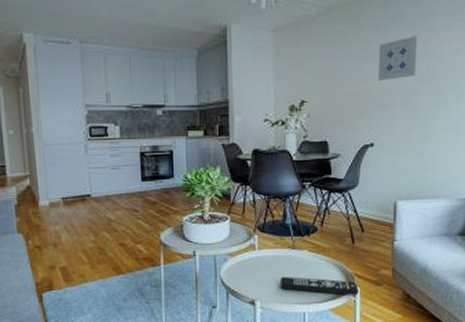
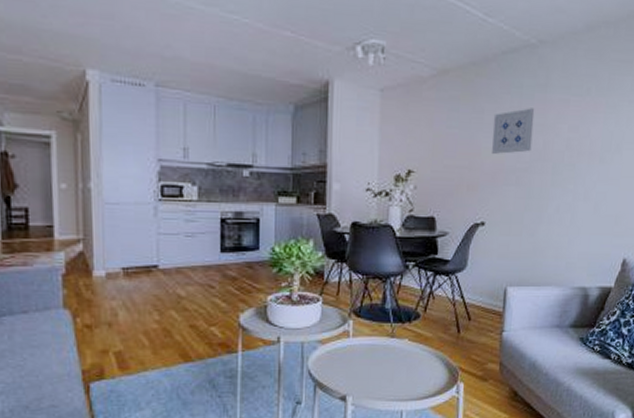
remote control: present [280,276,358,295] -> none [376,368,462,392]

